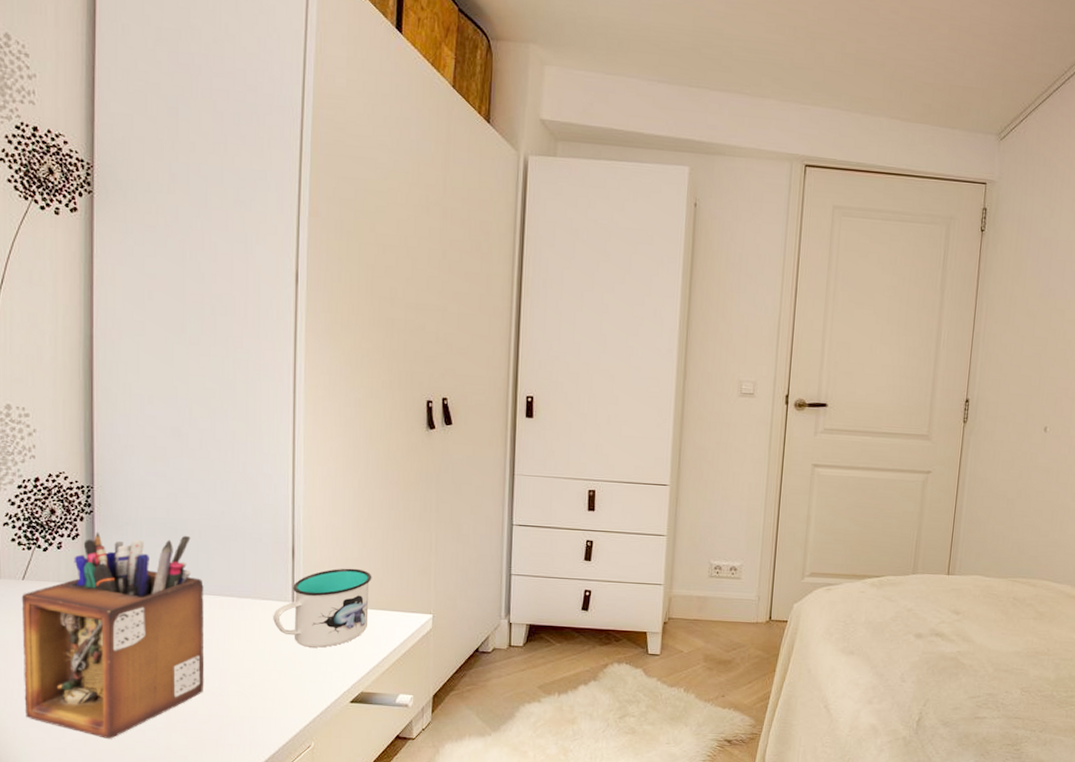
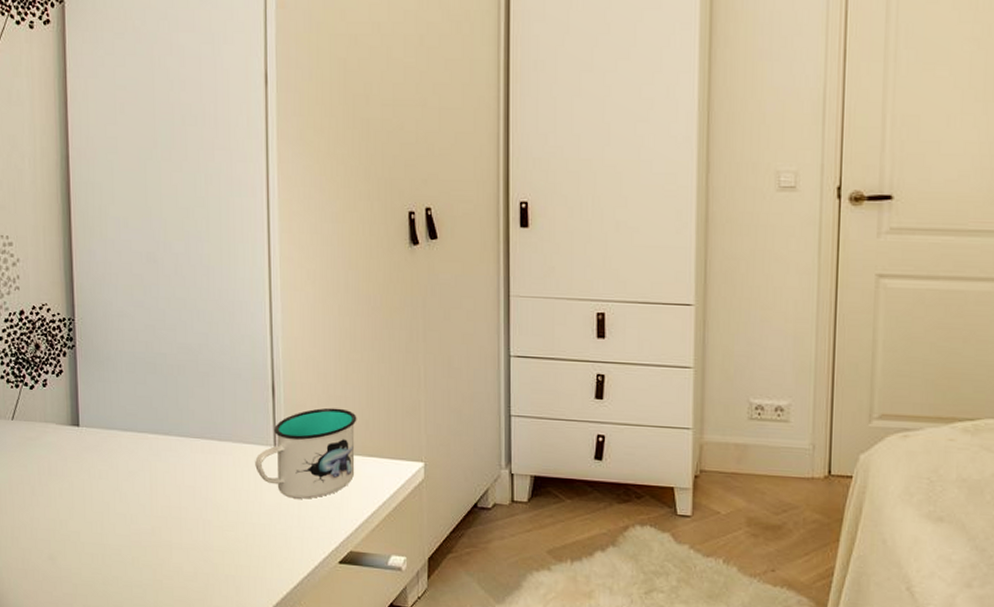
desk organizer: present [21,532,205,740] -> none [11,368,189,595]

